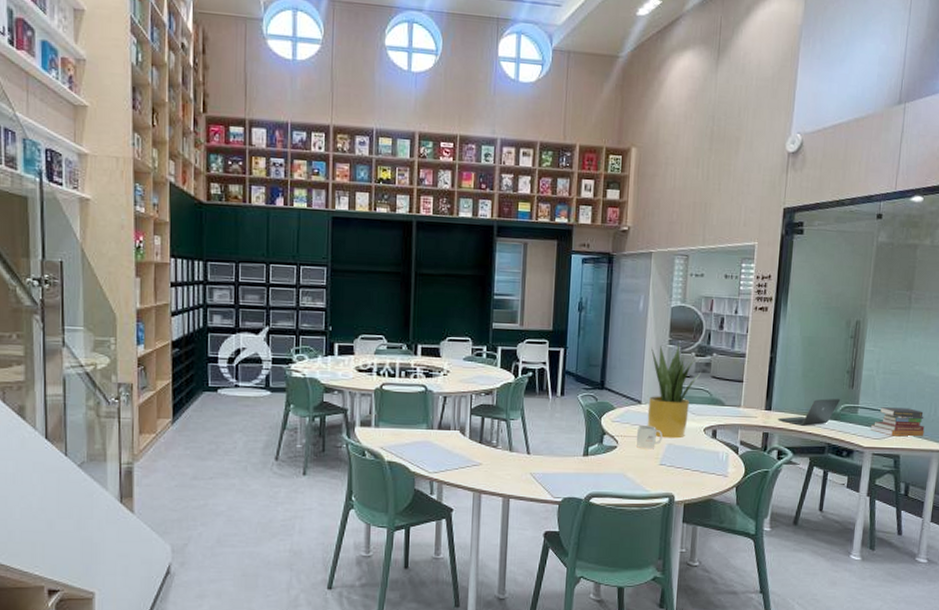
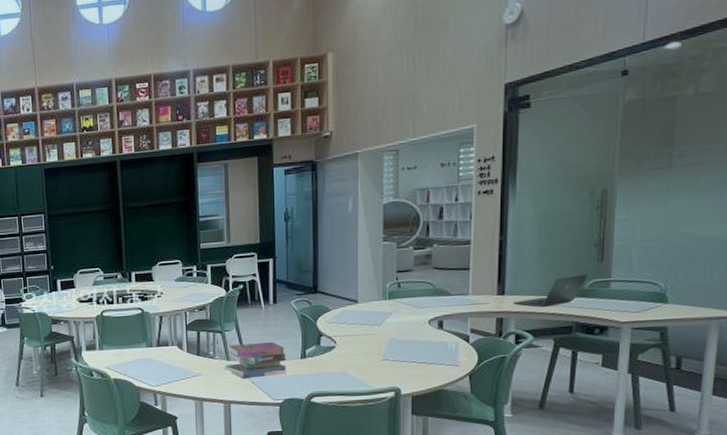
books: none [506,435,569,473] -> present [224,341,287,379]
mug: present [635,426,662,450] -> none [355,323,383,347]
planter: present [647,343,700,439] -> none [365,239,420,334]
books: present [871,407,925,437] -> none [628,275,698,308]

